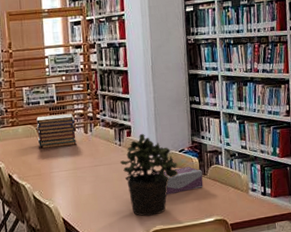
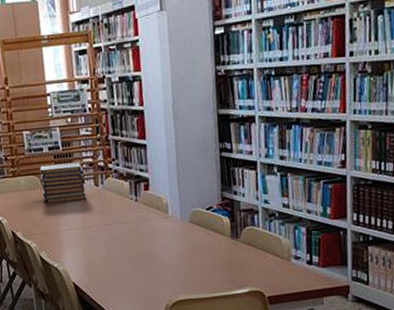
potted plant: present [119,133,179,217] -> none [136,187,206,284]
tissue box: present [153,167,203,195] -> none [176,228,236,261]

